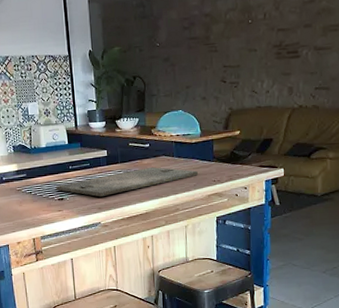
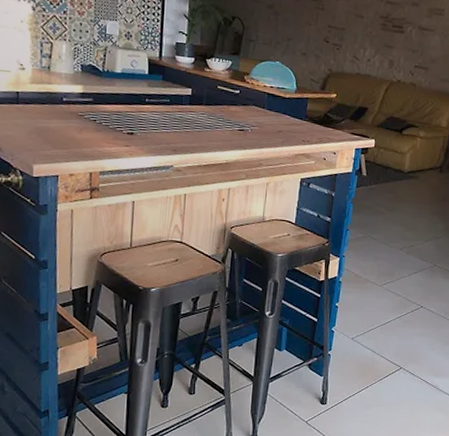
cutting board: present [55,166,198,197] -> none [126,115,287,139]

